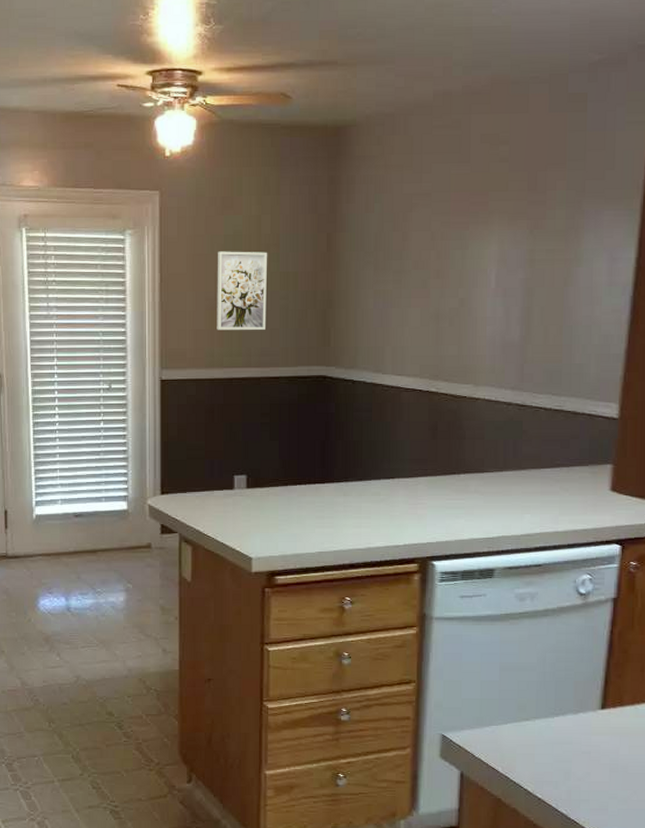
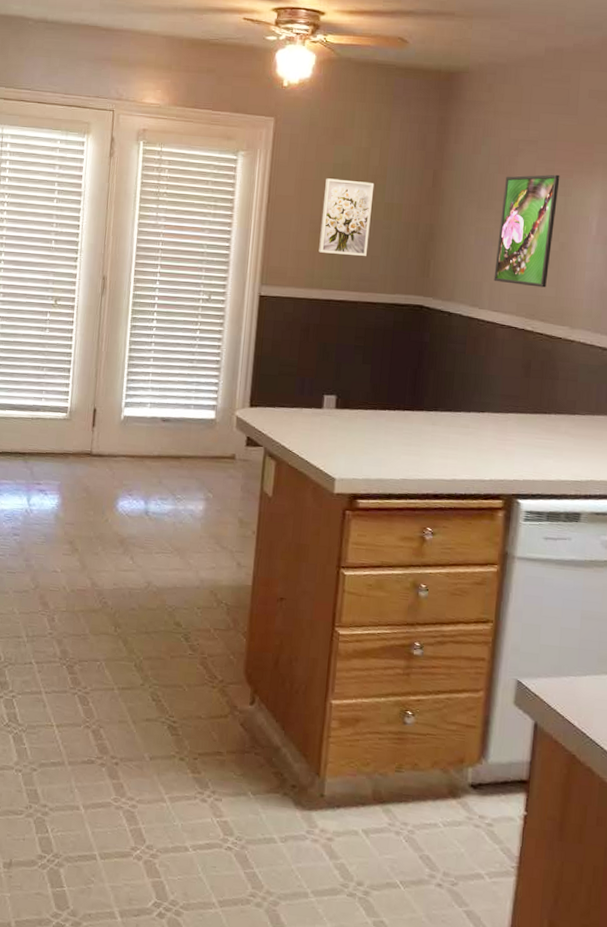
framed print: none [395,227,456,347] -> present [494,174,560,288]

